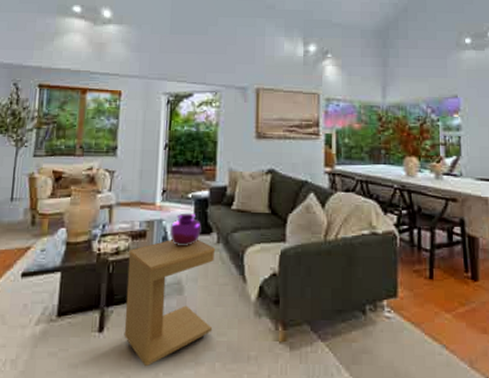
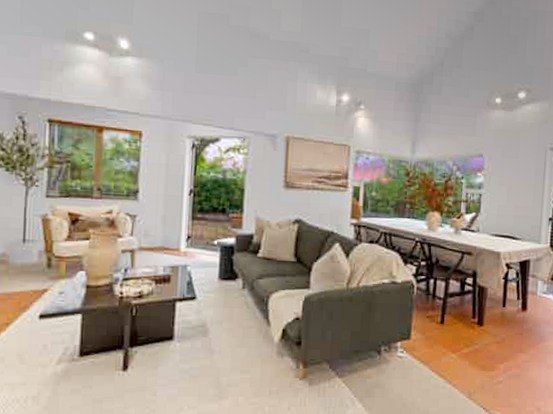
side table: present [124,239,216,367] -> none [148,284,241,402]
vase: present [169,213,202,245] -> none [194,259,227,290]

